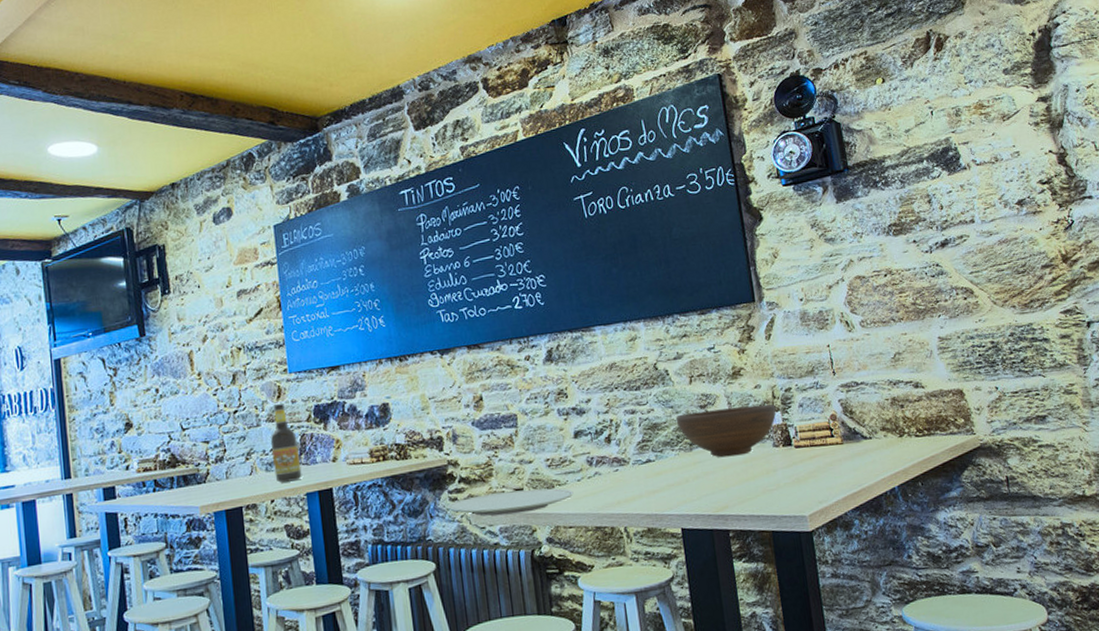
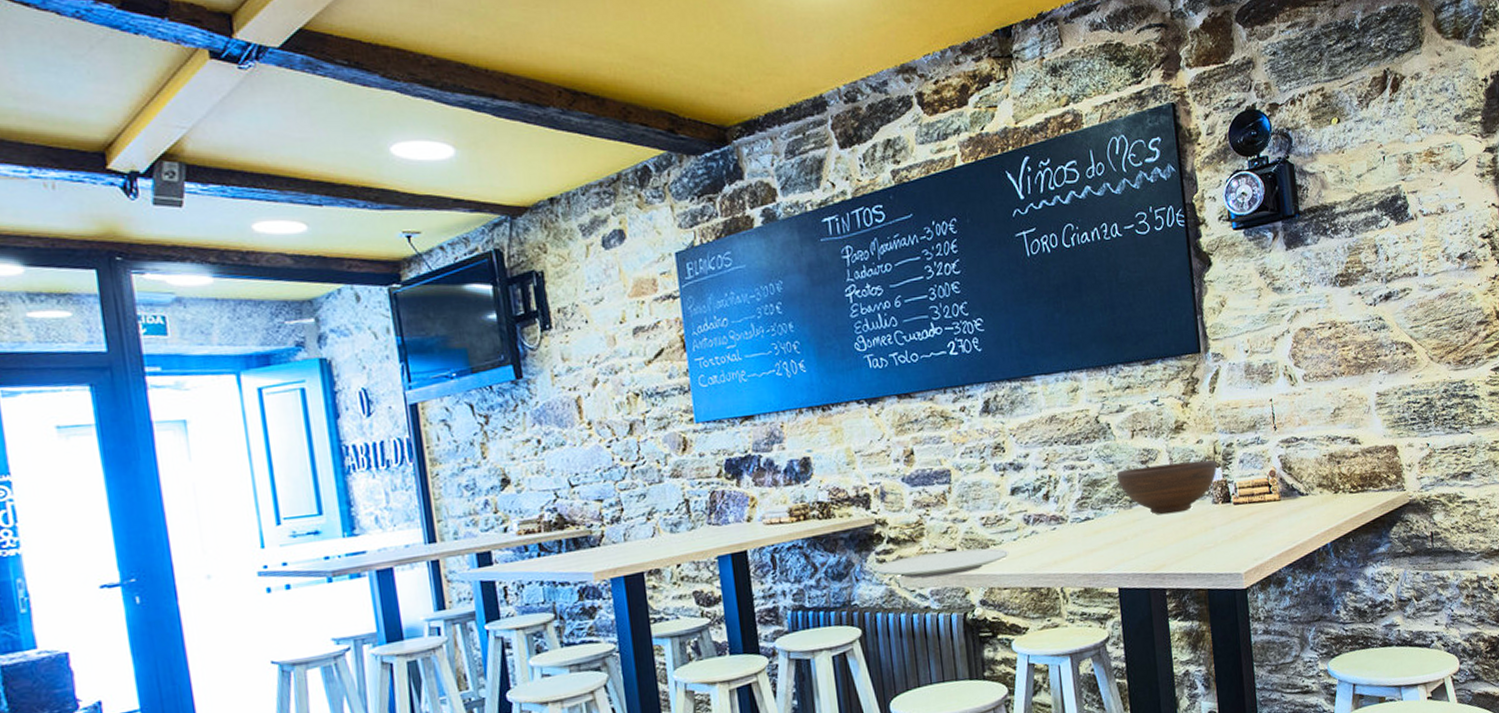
soda bottle: present [270,404,302,483] -> none [675,457,713,545]

